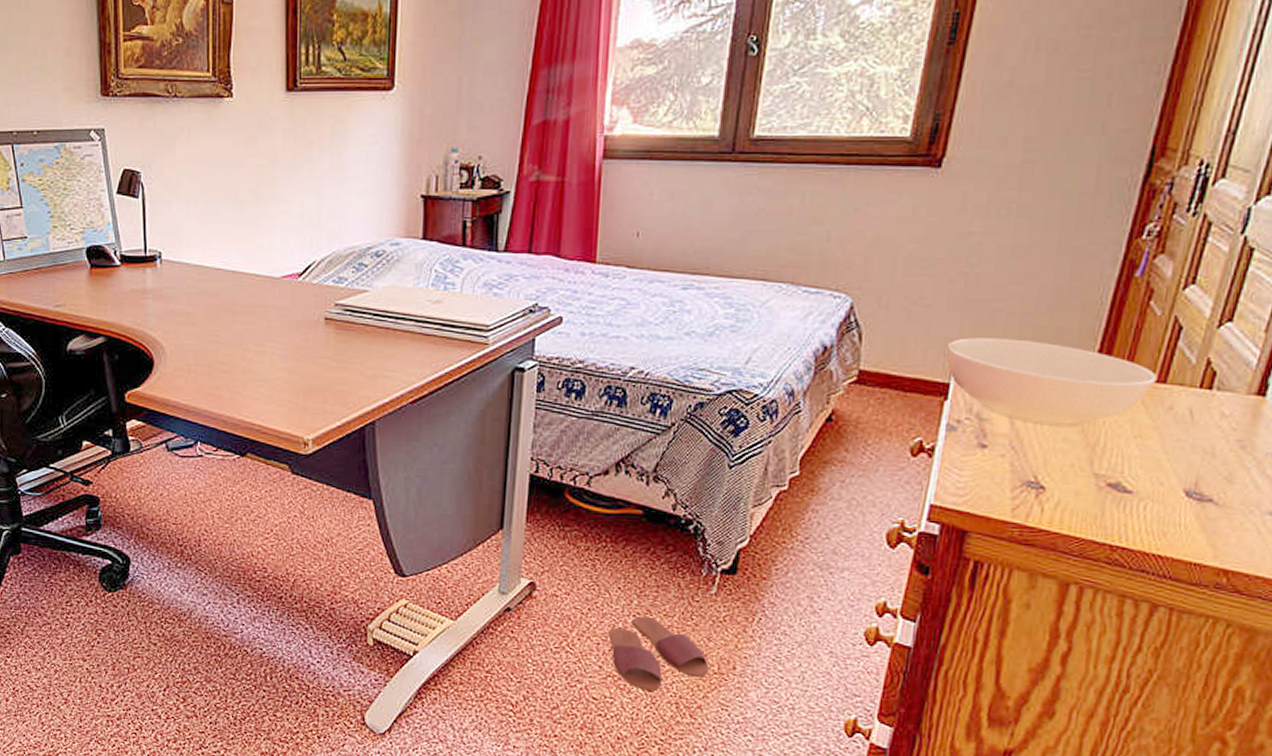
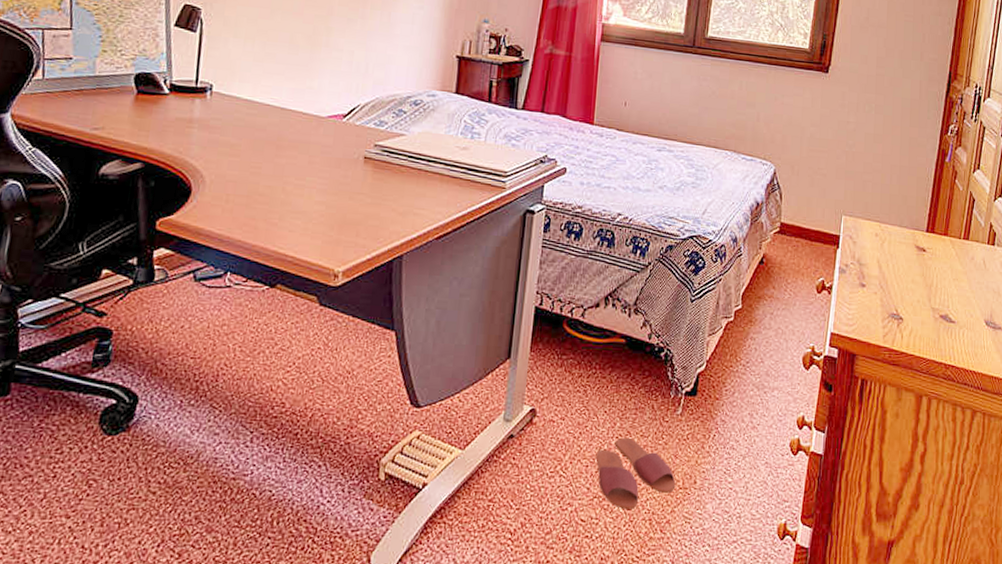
bowl: present [946,337,1158,428] -> none [837,200,964,272]

